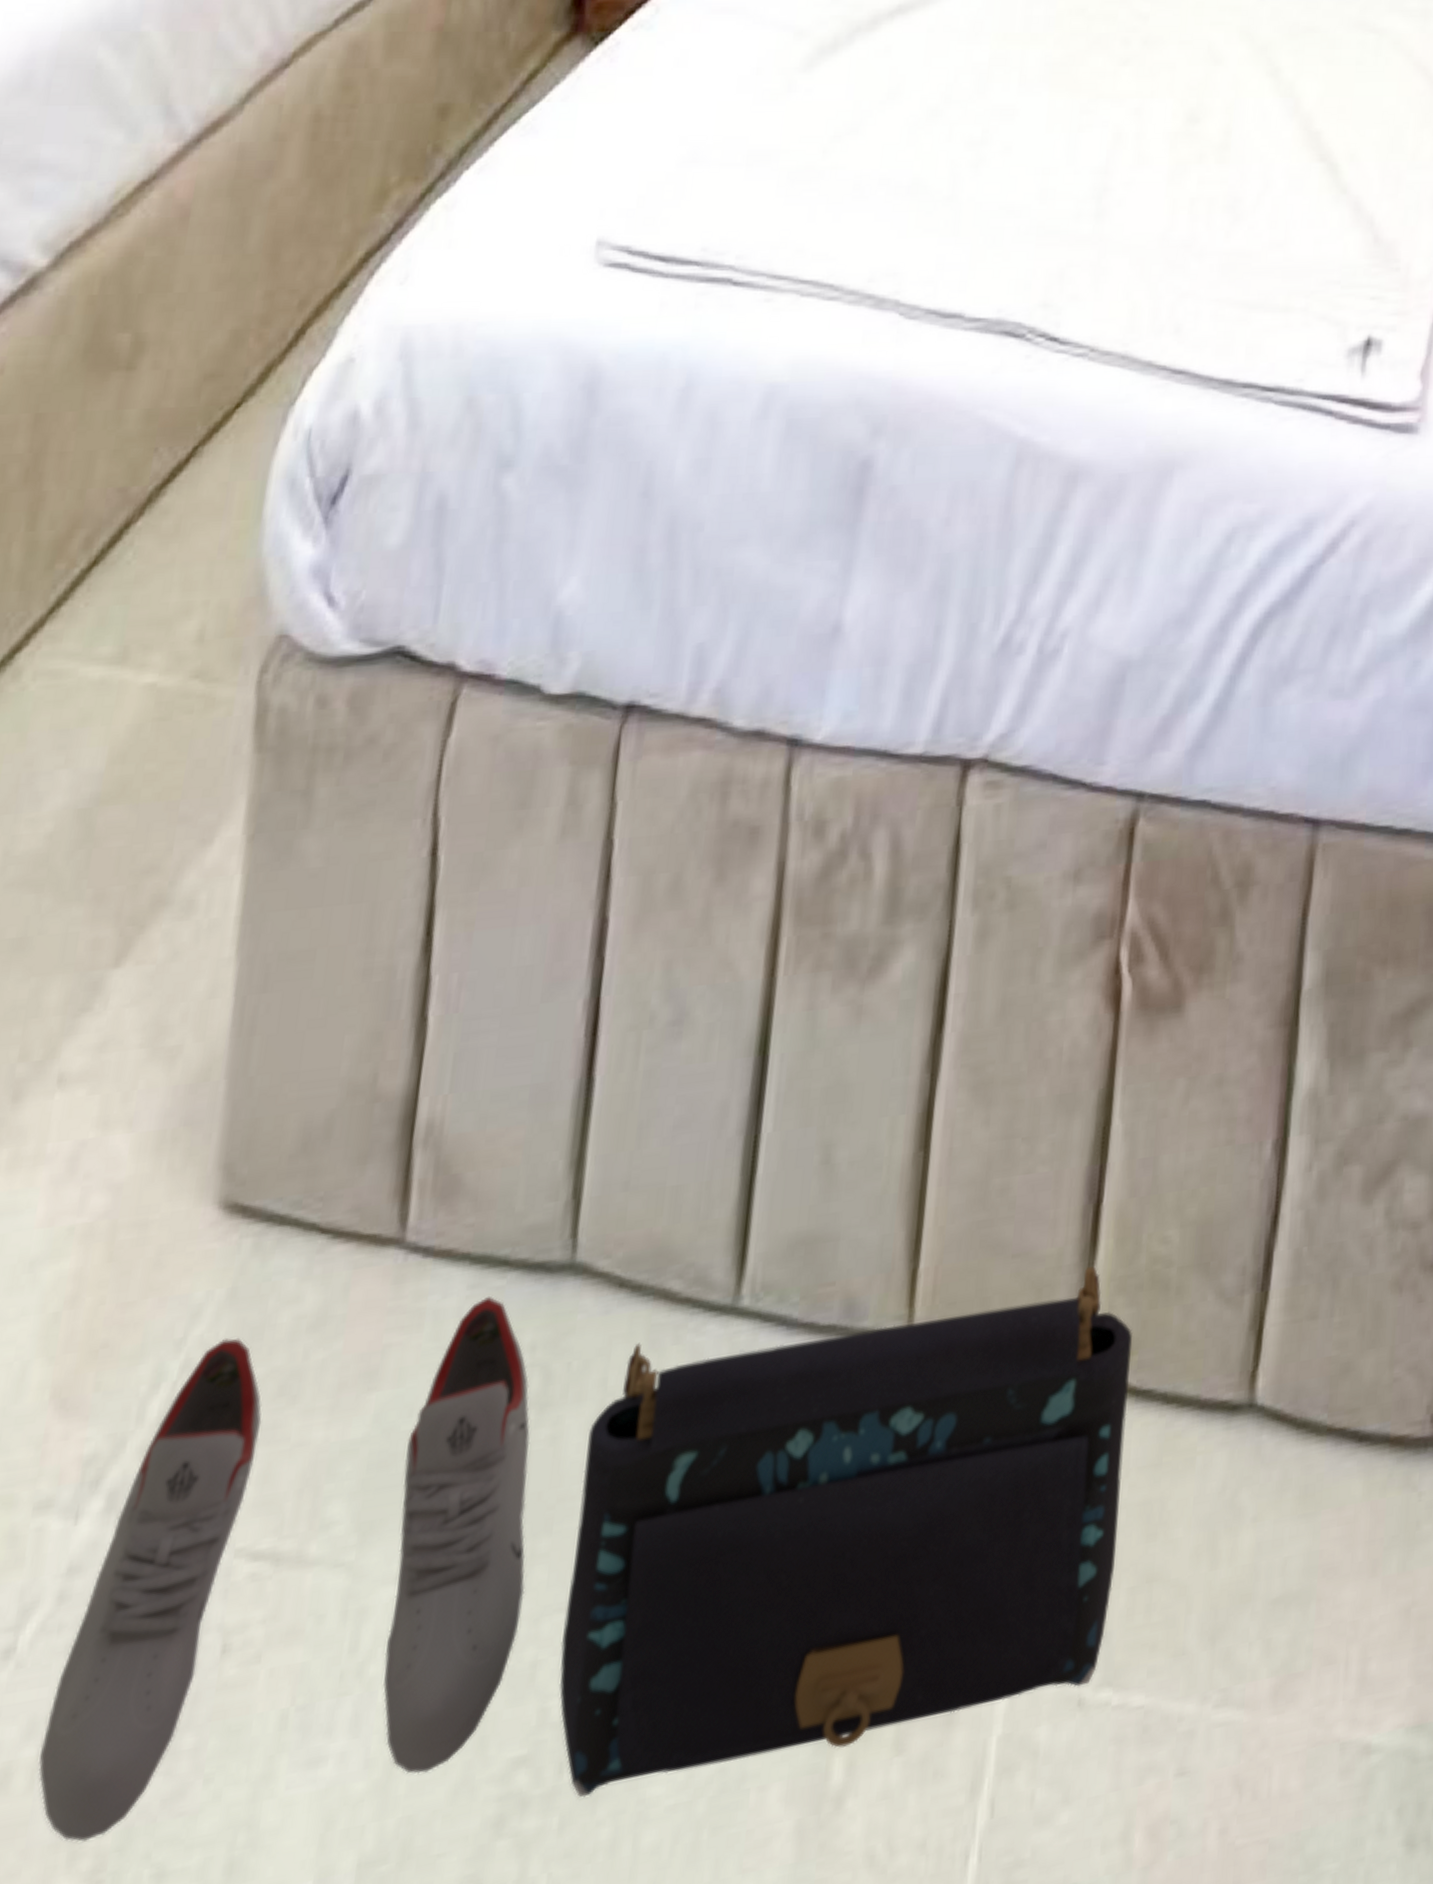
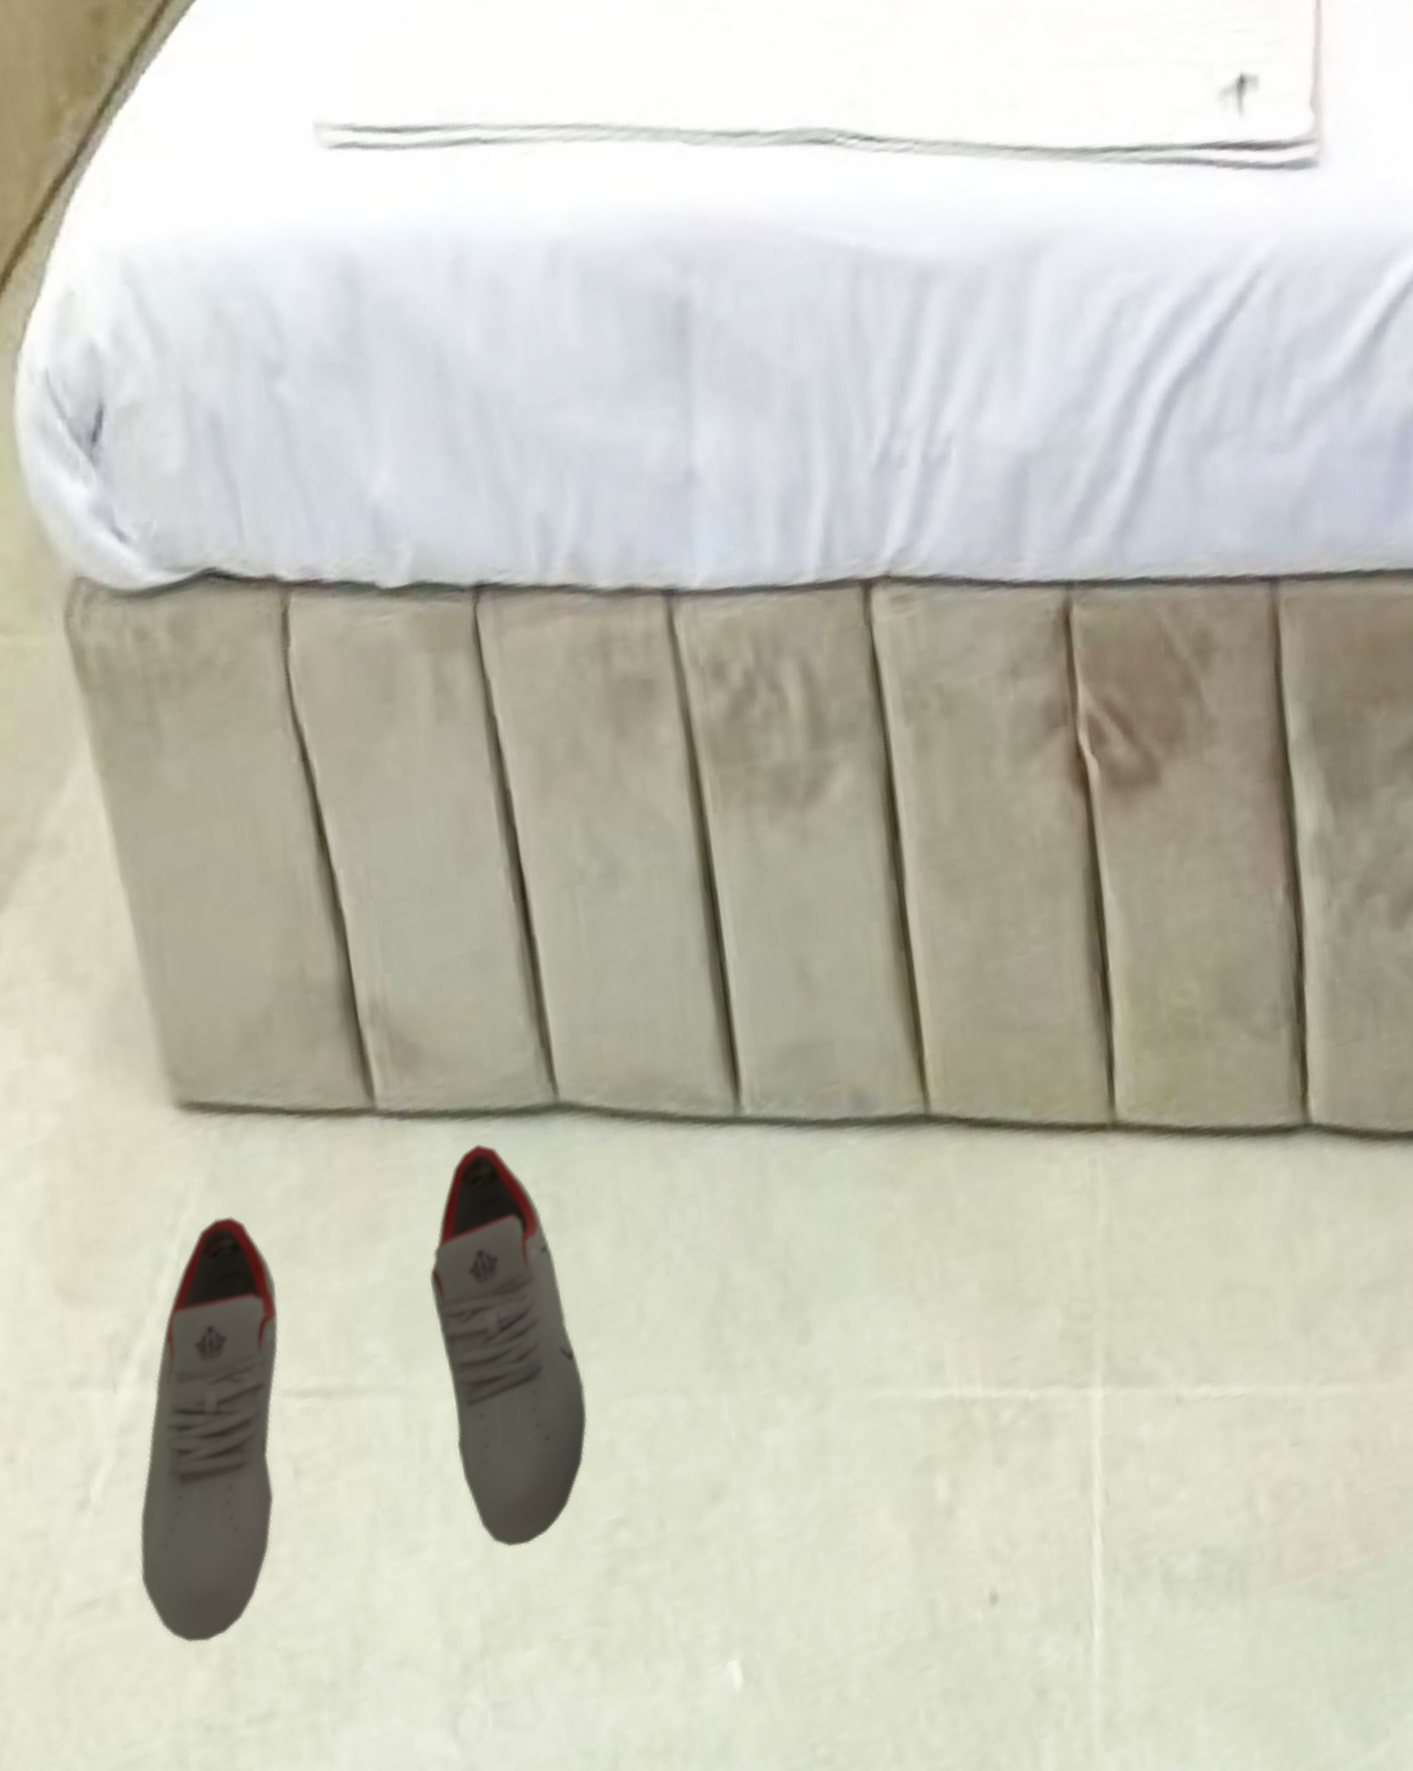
handbag: present [559,1266,1133,1798] -> none [614,1027,1192,1543]

